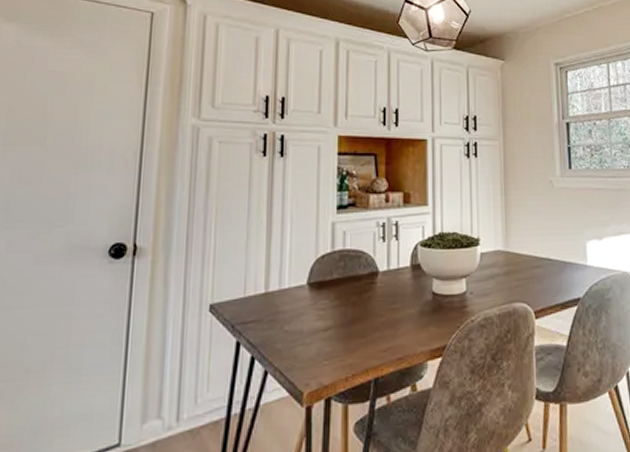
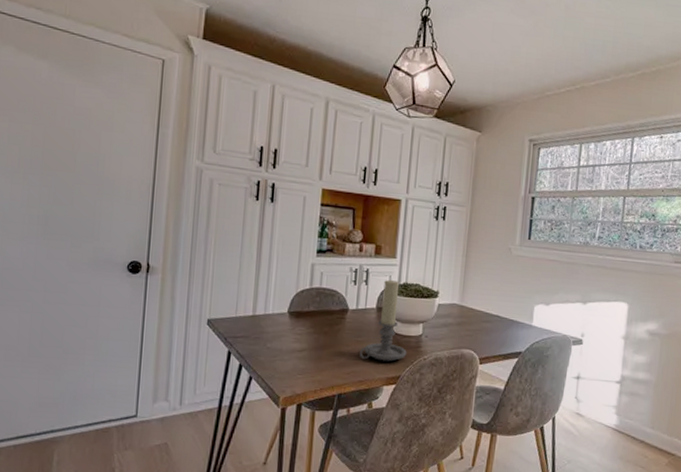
candle holder: none [396,230,451,331] -> present [360,279,407,362]

